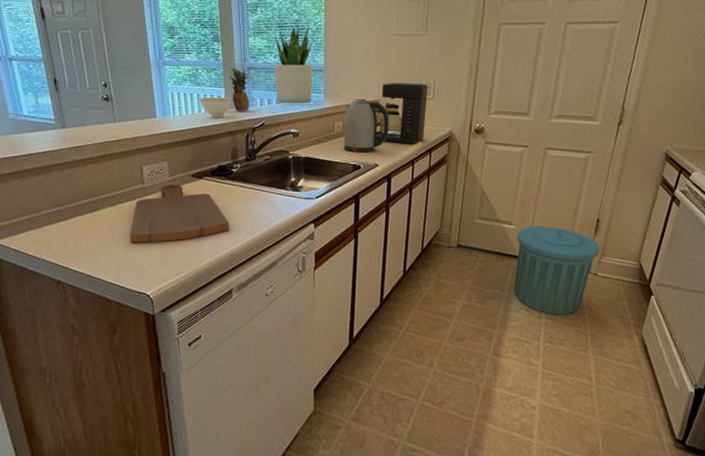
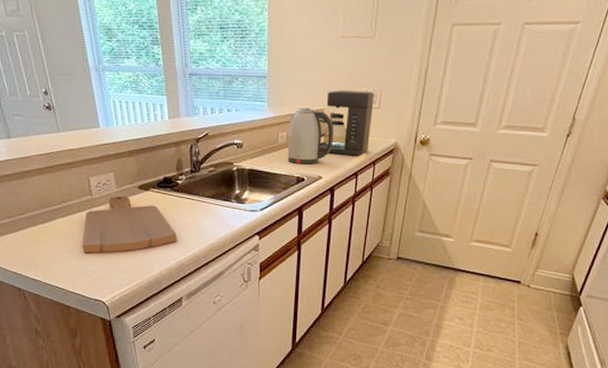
bowl: present [199,97,232,117] -> none [141,106,175,127]
fruit: present [228,68,252,111] -> none [169,74,194,121]
planter: present [273,25,313,104] -> none [215,26,256,113]
trash can: present [514,226,600,315] -> none [449,239,536,323]

